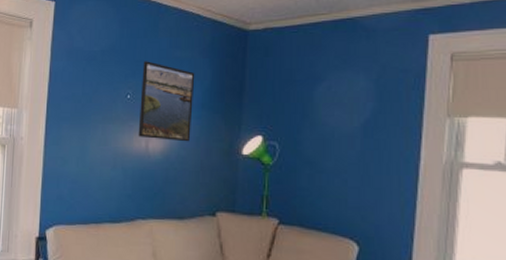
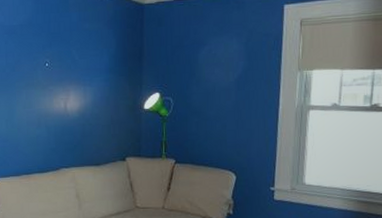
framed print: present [138,61,195,142] -> none [57,33,102,101]

